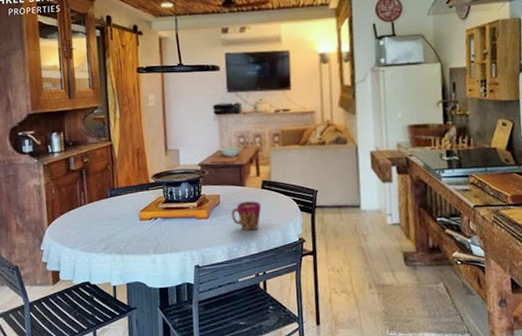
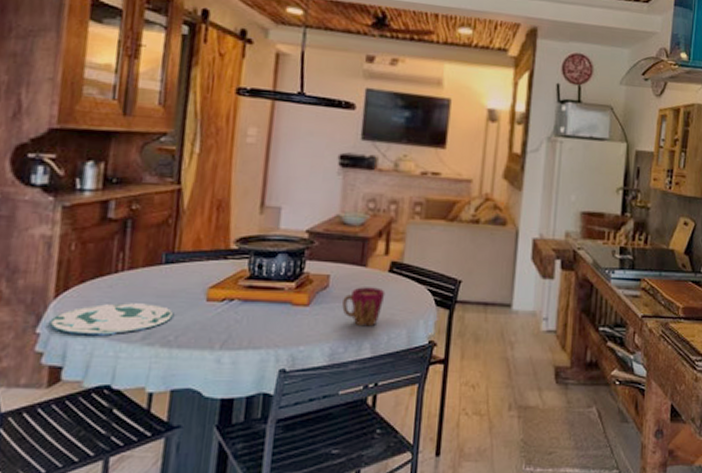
plate: none [48,225,121,249] -> present [49,303,174,334]

